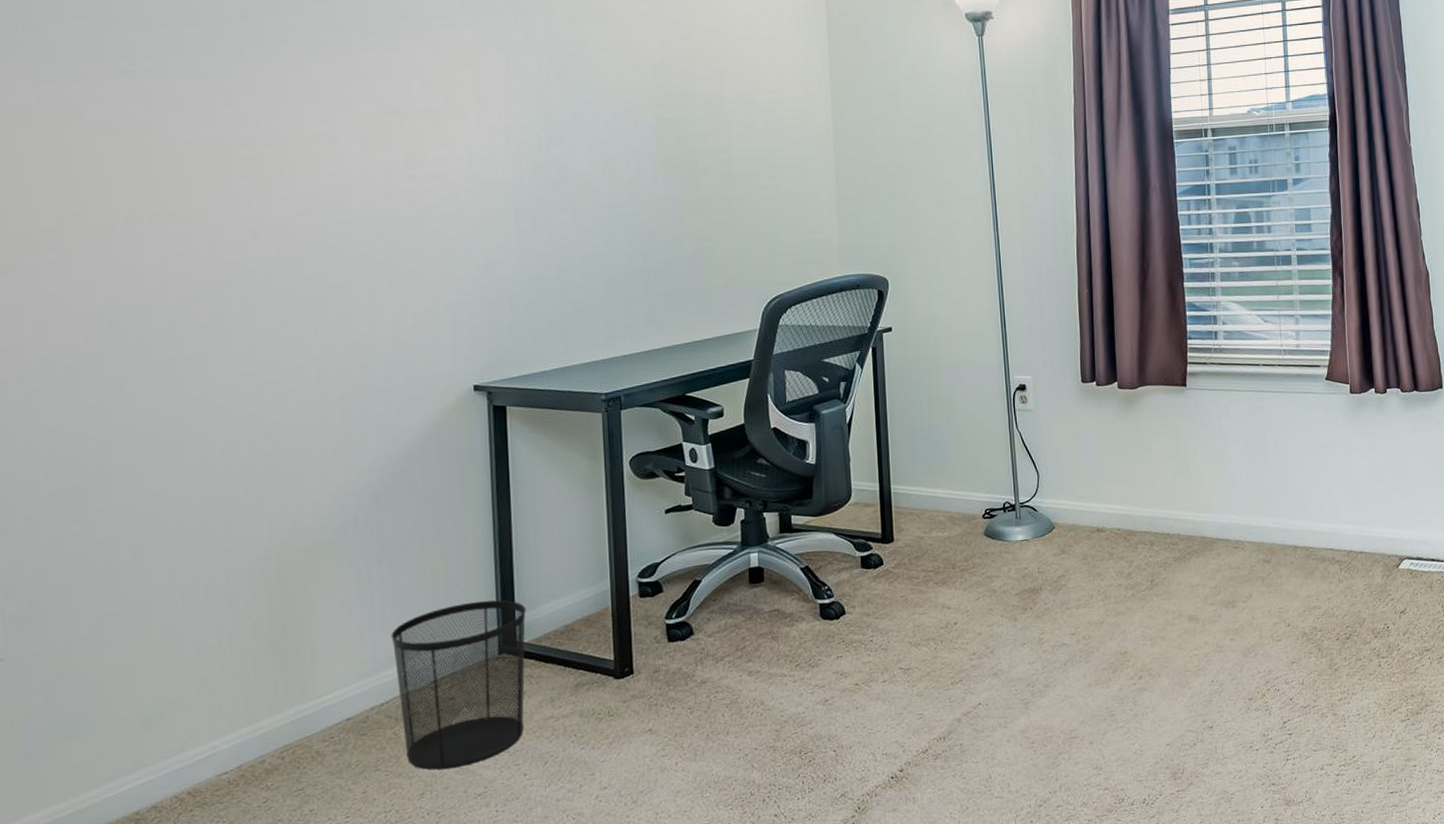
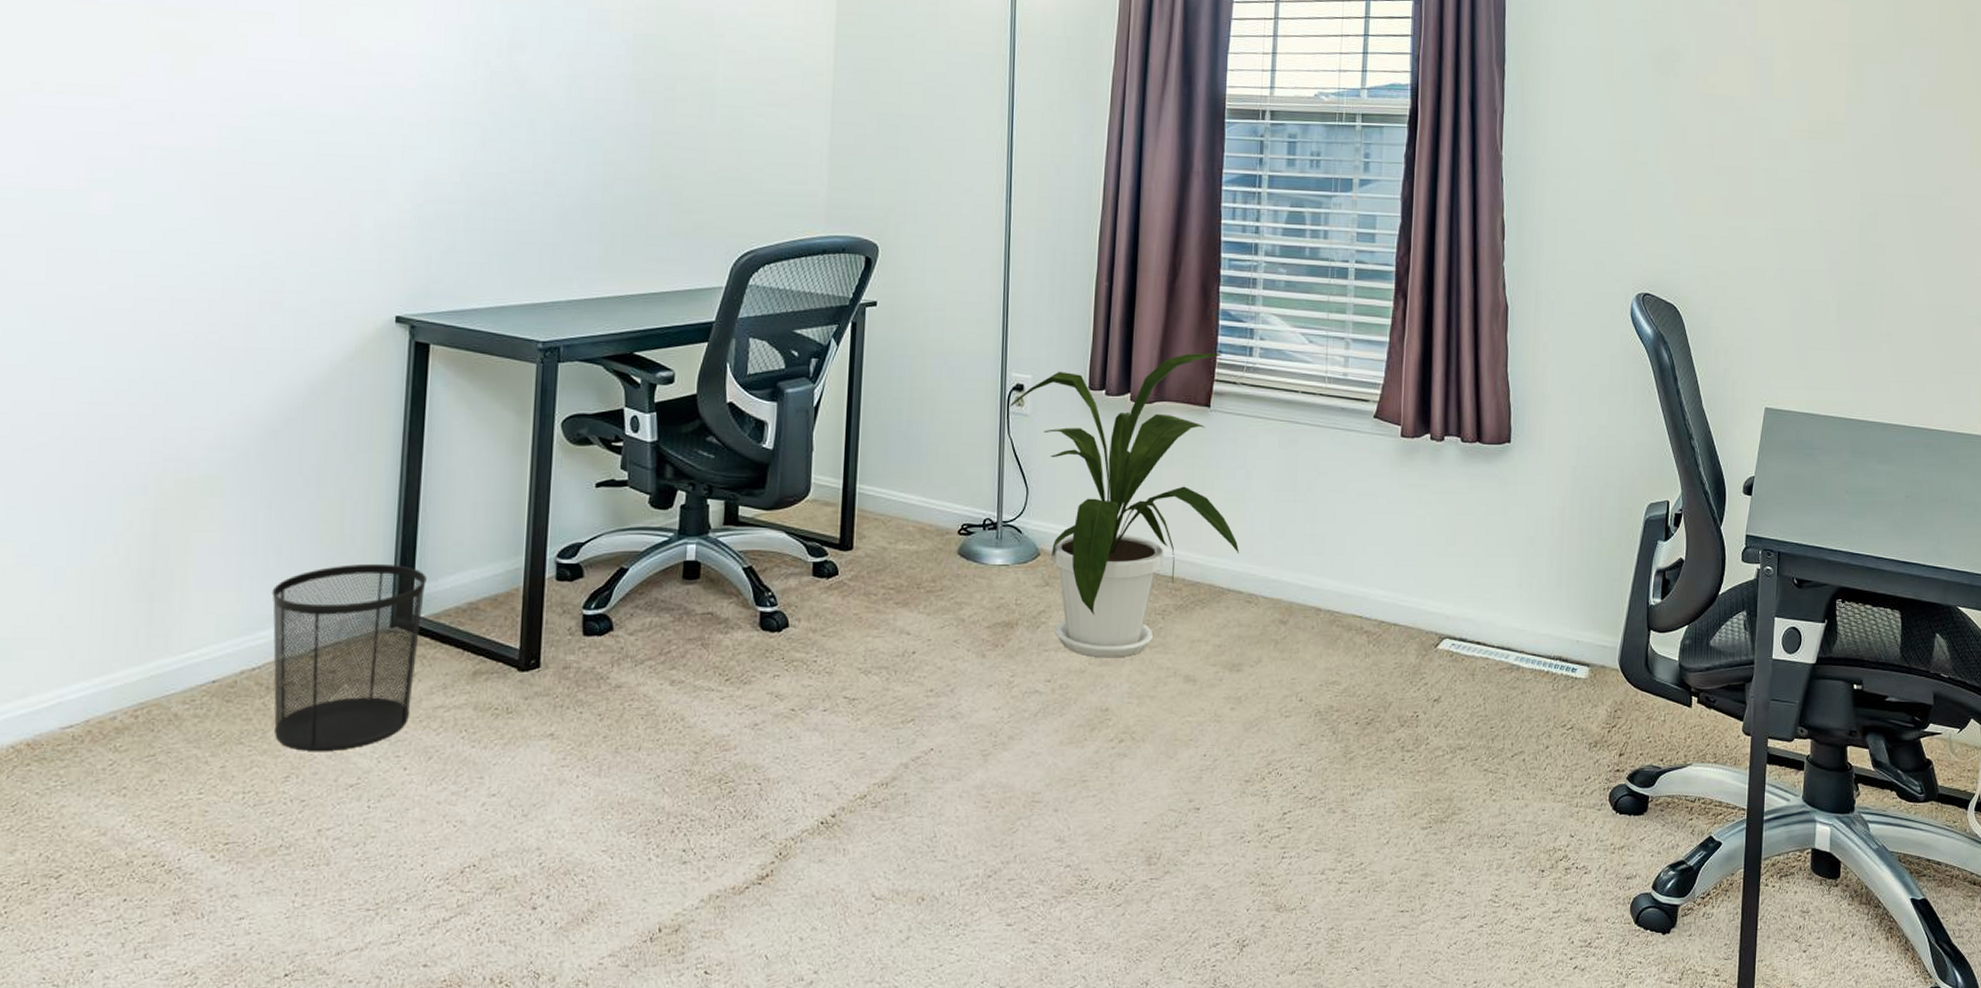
house plant: none [1016,339,1224,610] -> present [1010,352,1240,658]

